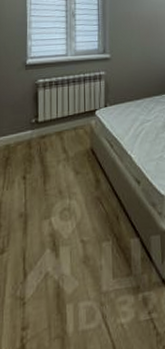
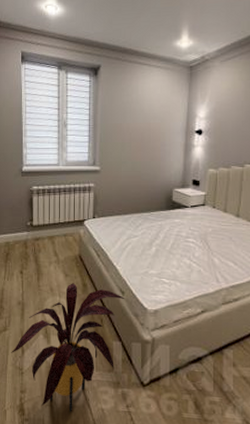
house plant: none [9,180,142,341] -> present [10,283,125,412]

